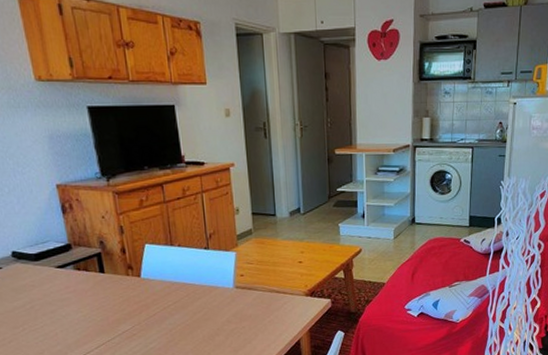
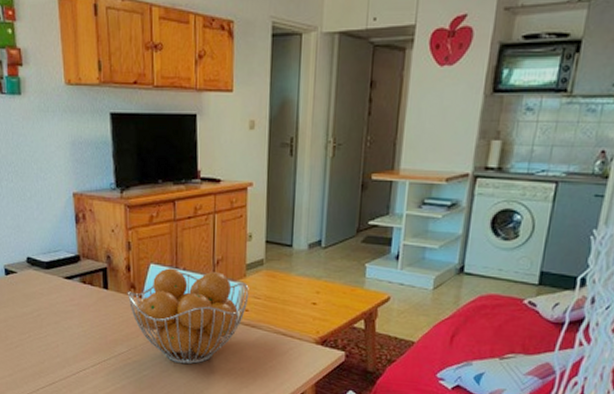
fruit basket: none [124,245,243,332] -> present [127,268,249,365]

